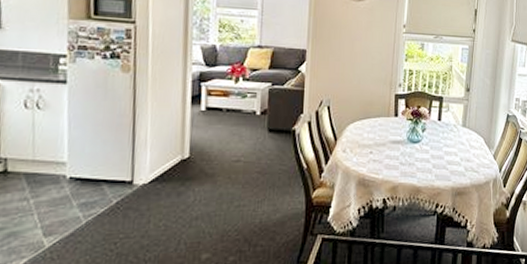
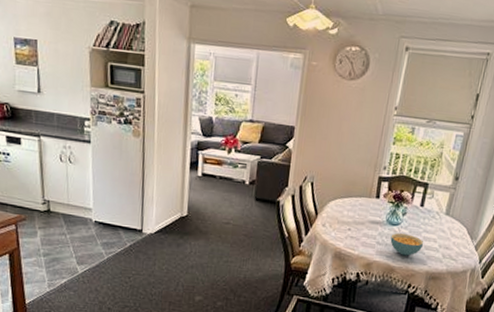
cereal bowl: none [413,151,446,174] -> present [390,233,424,256]

